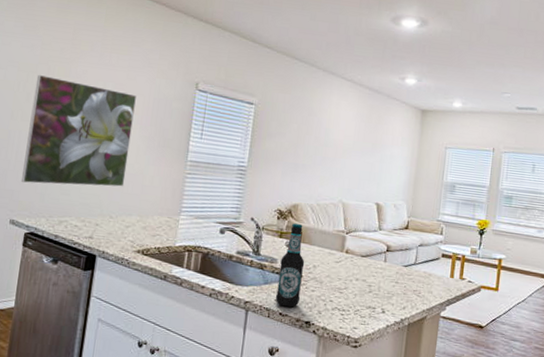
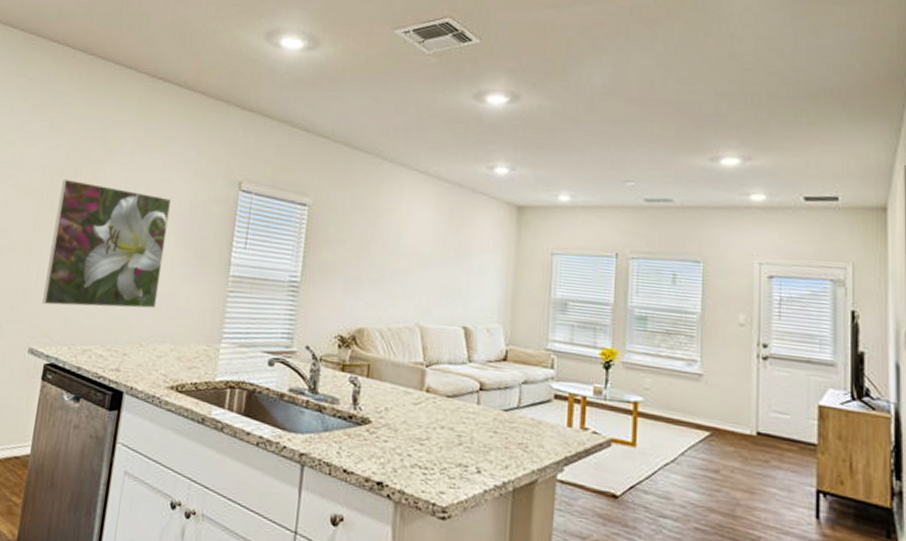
bottle: present [276,223,305,307] -> none [338,352,374,463]

